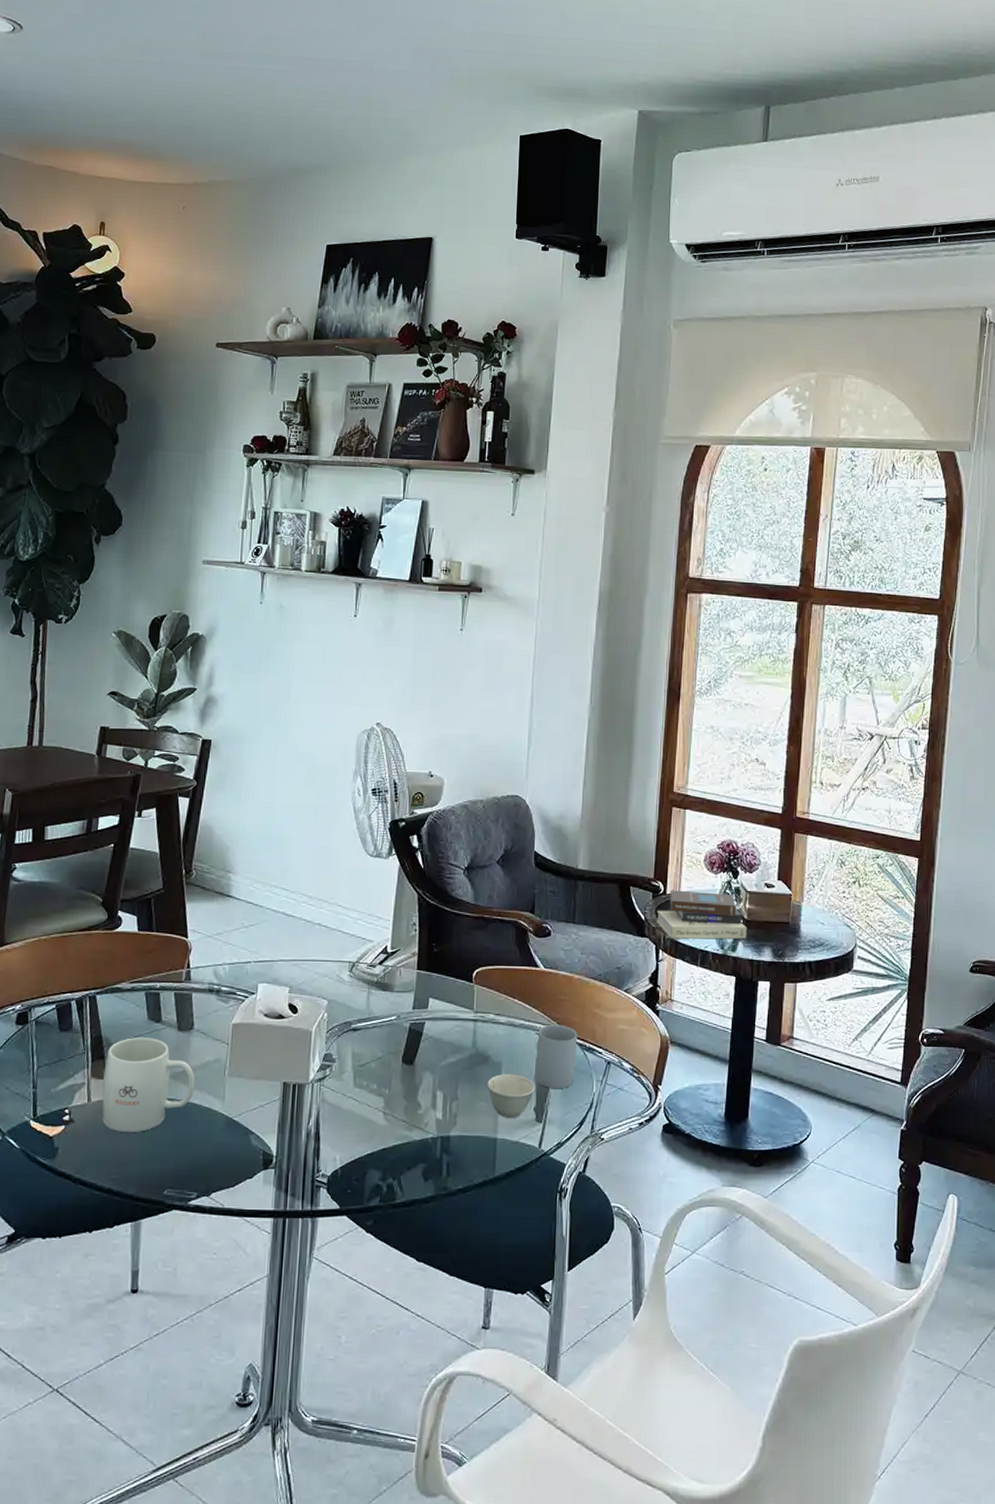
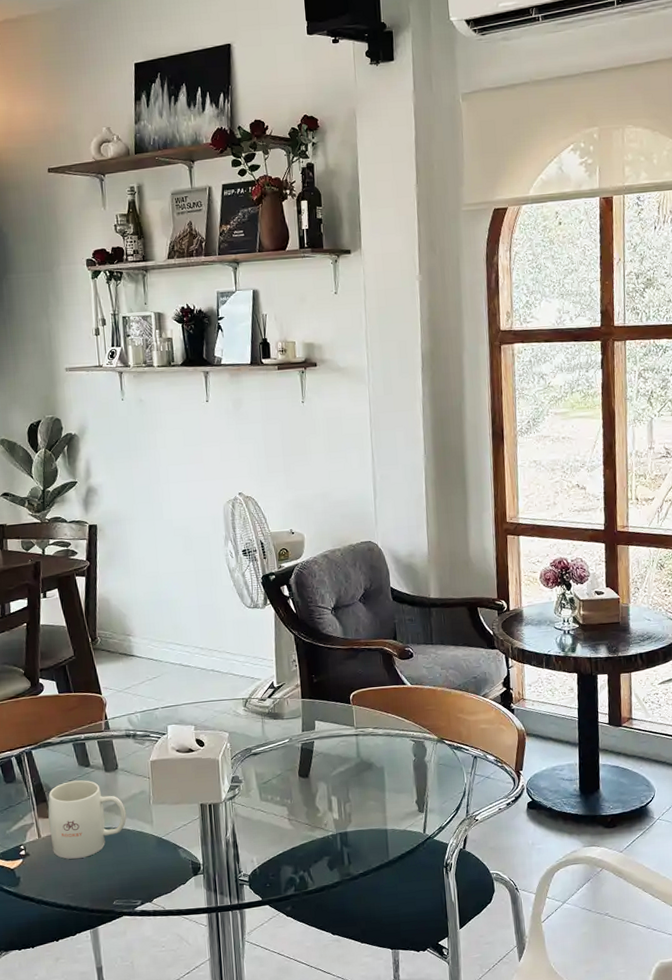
teacup: present [487,1074,536,1119] -> none [373,775,415,813]
cup: present [535,1024,578,1088] -> none [411,730,447,784]
books: present [656,890,748,939] -> none [503,604,584,647]

